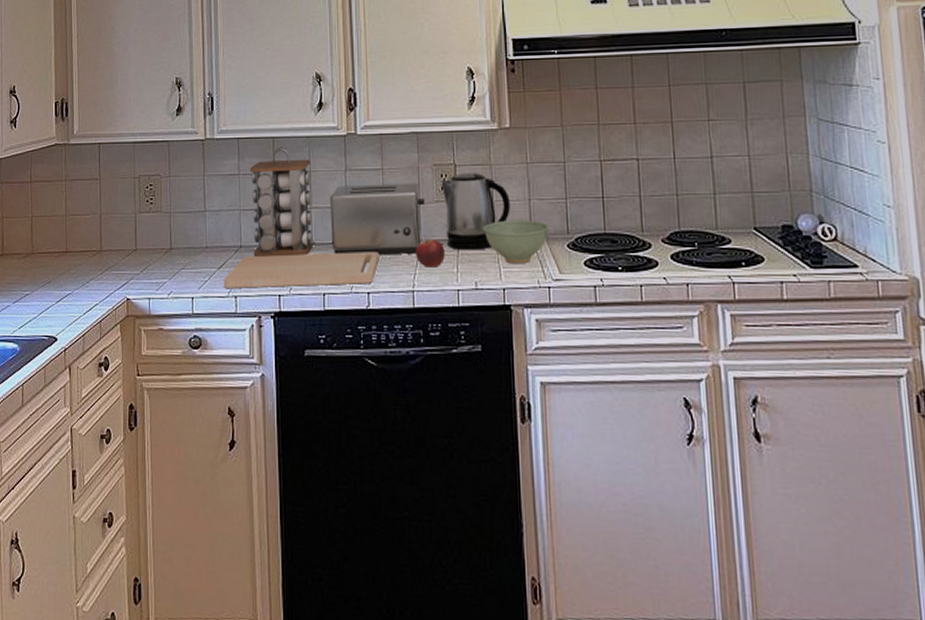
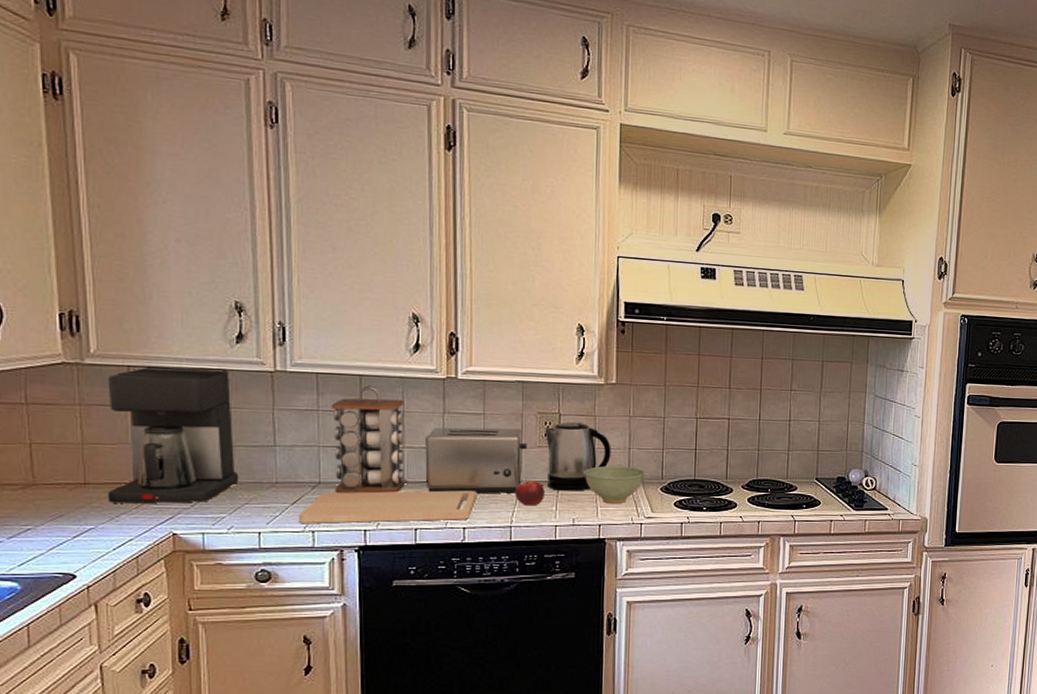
coffee maker: none [82,142,176,270] -> present [107,367,238,504]

